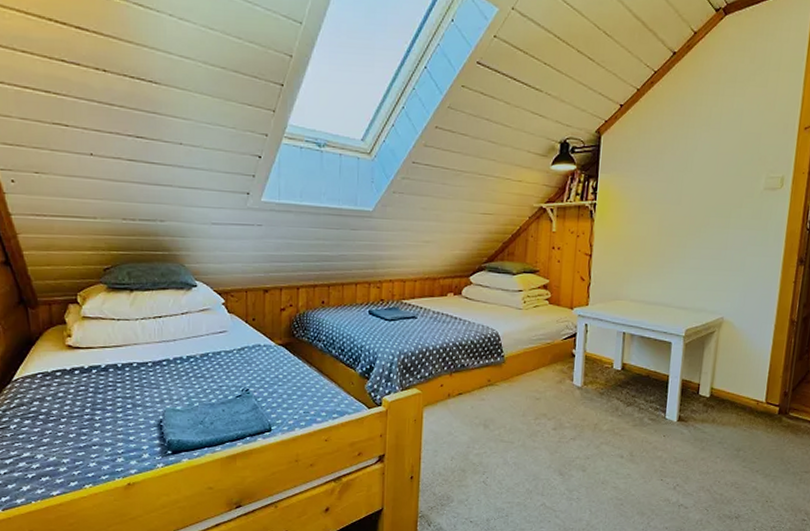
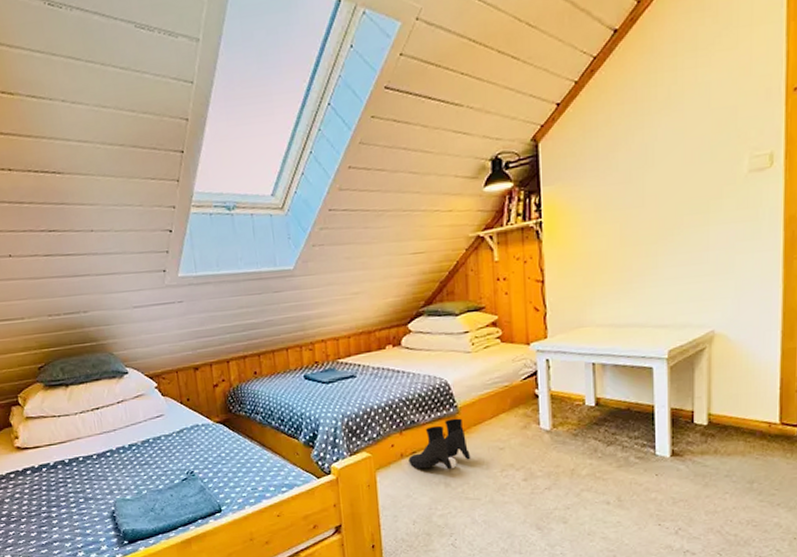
boots: none [454,367,511,413] -> present [408,418,471,470]

